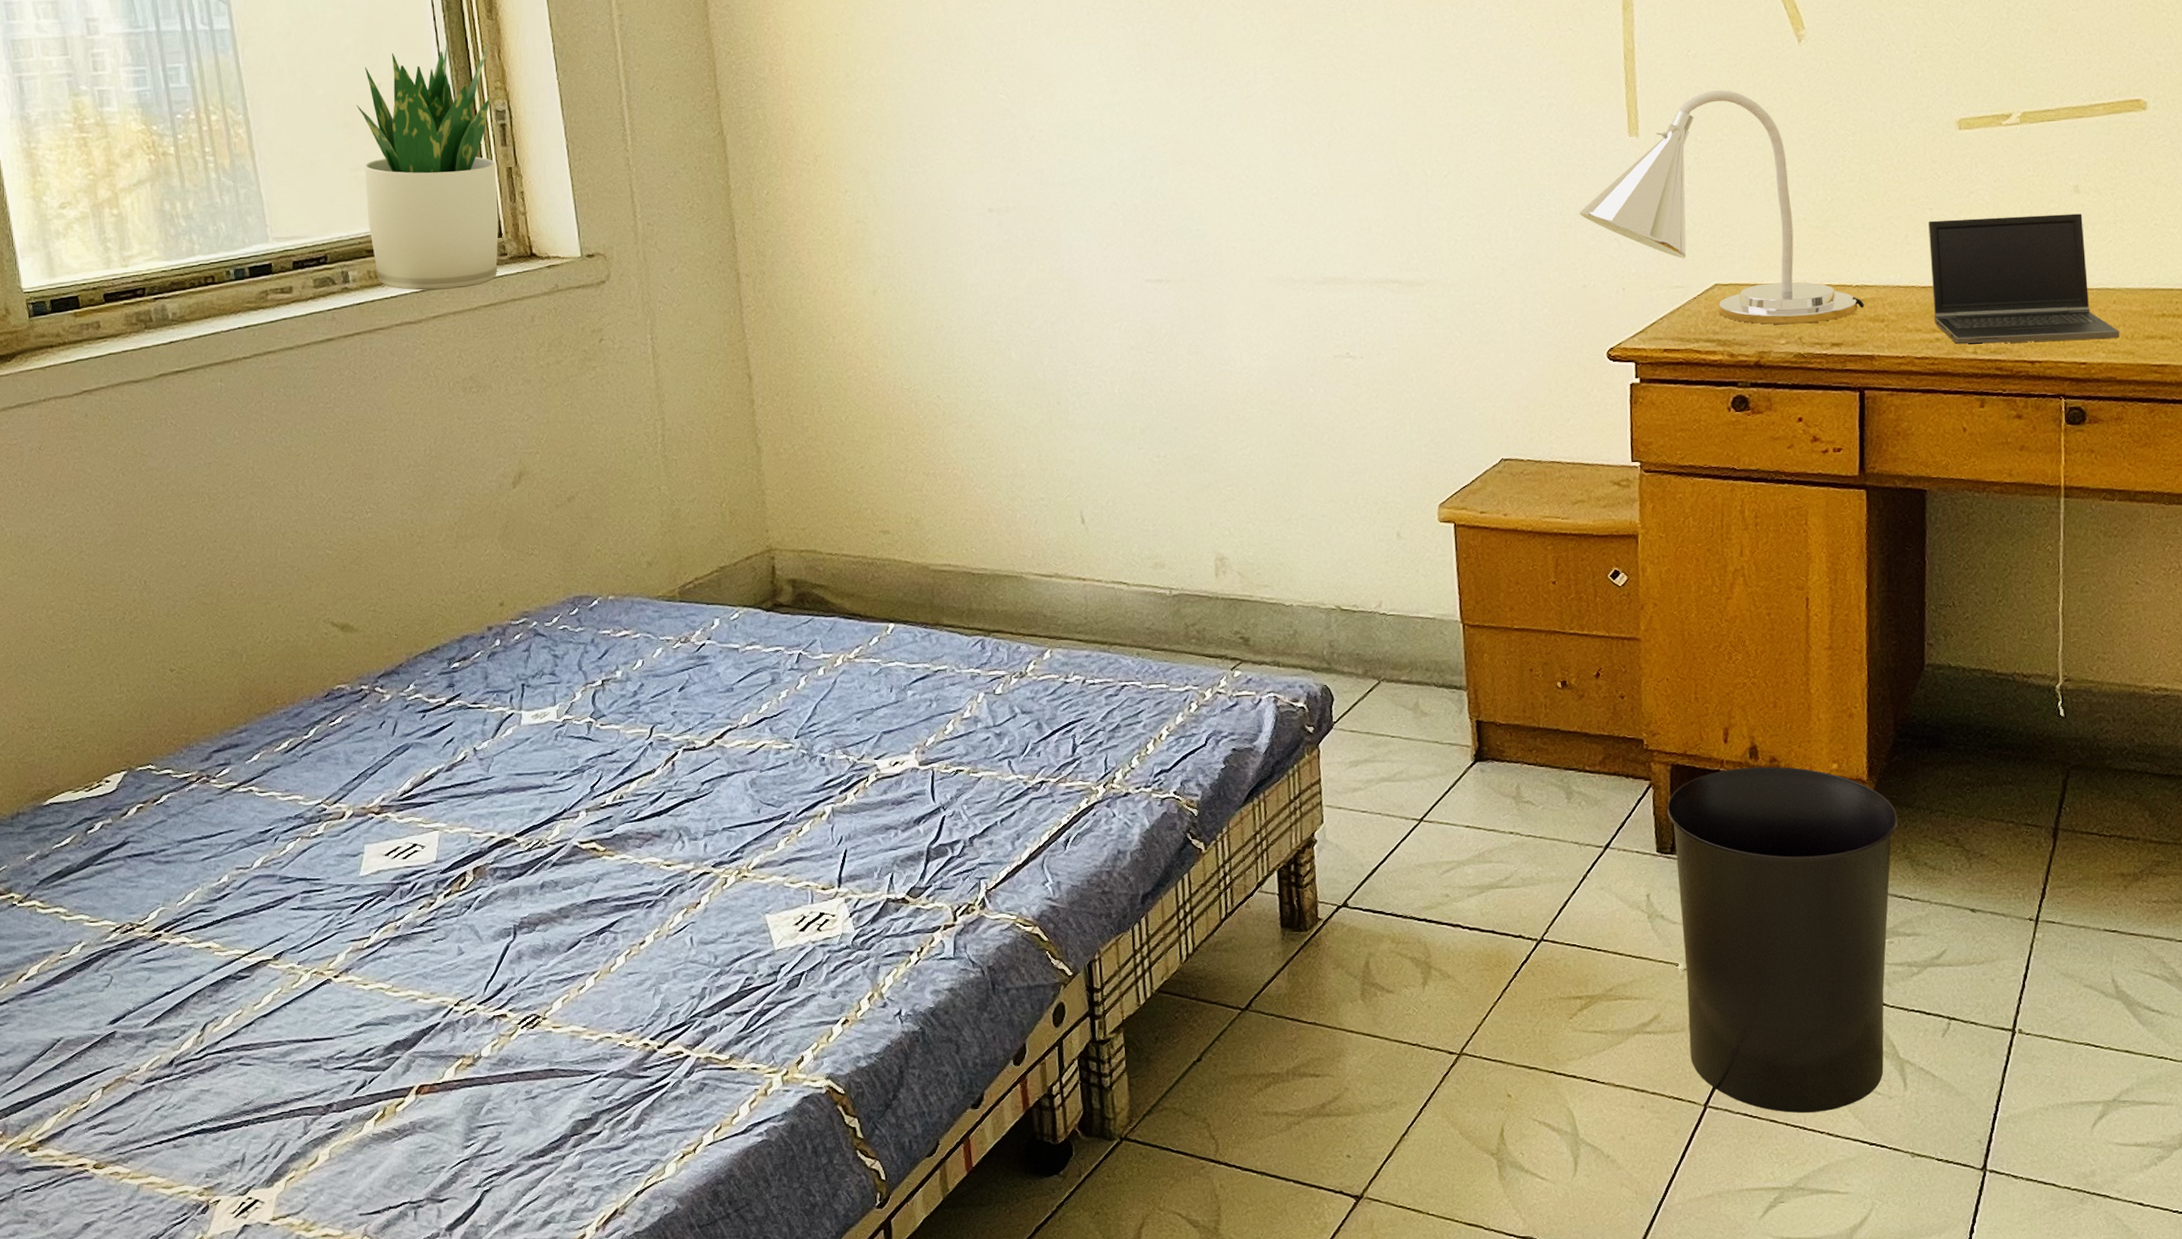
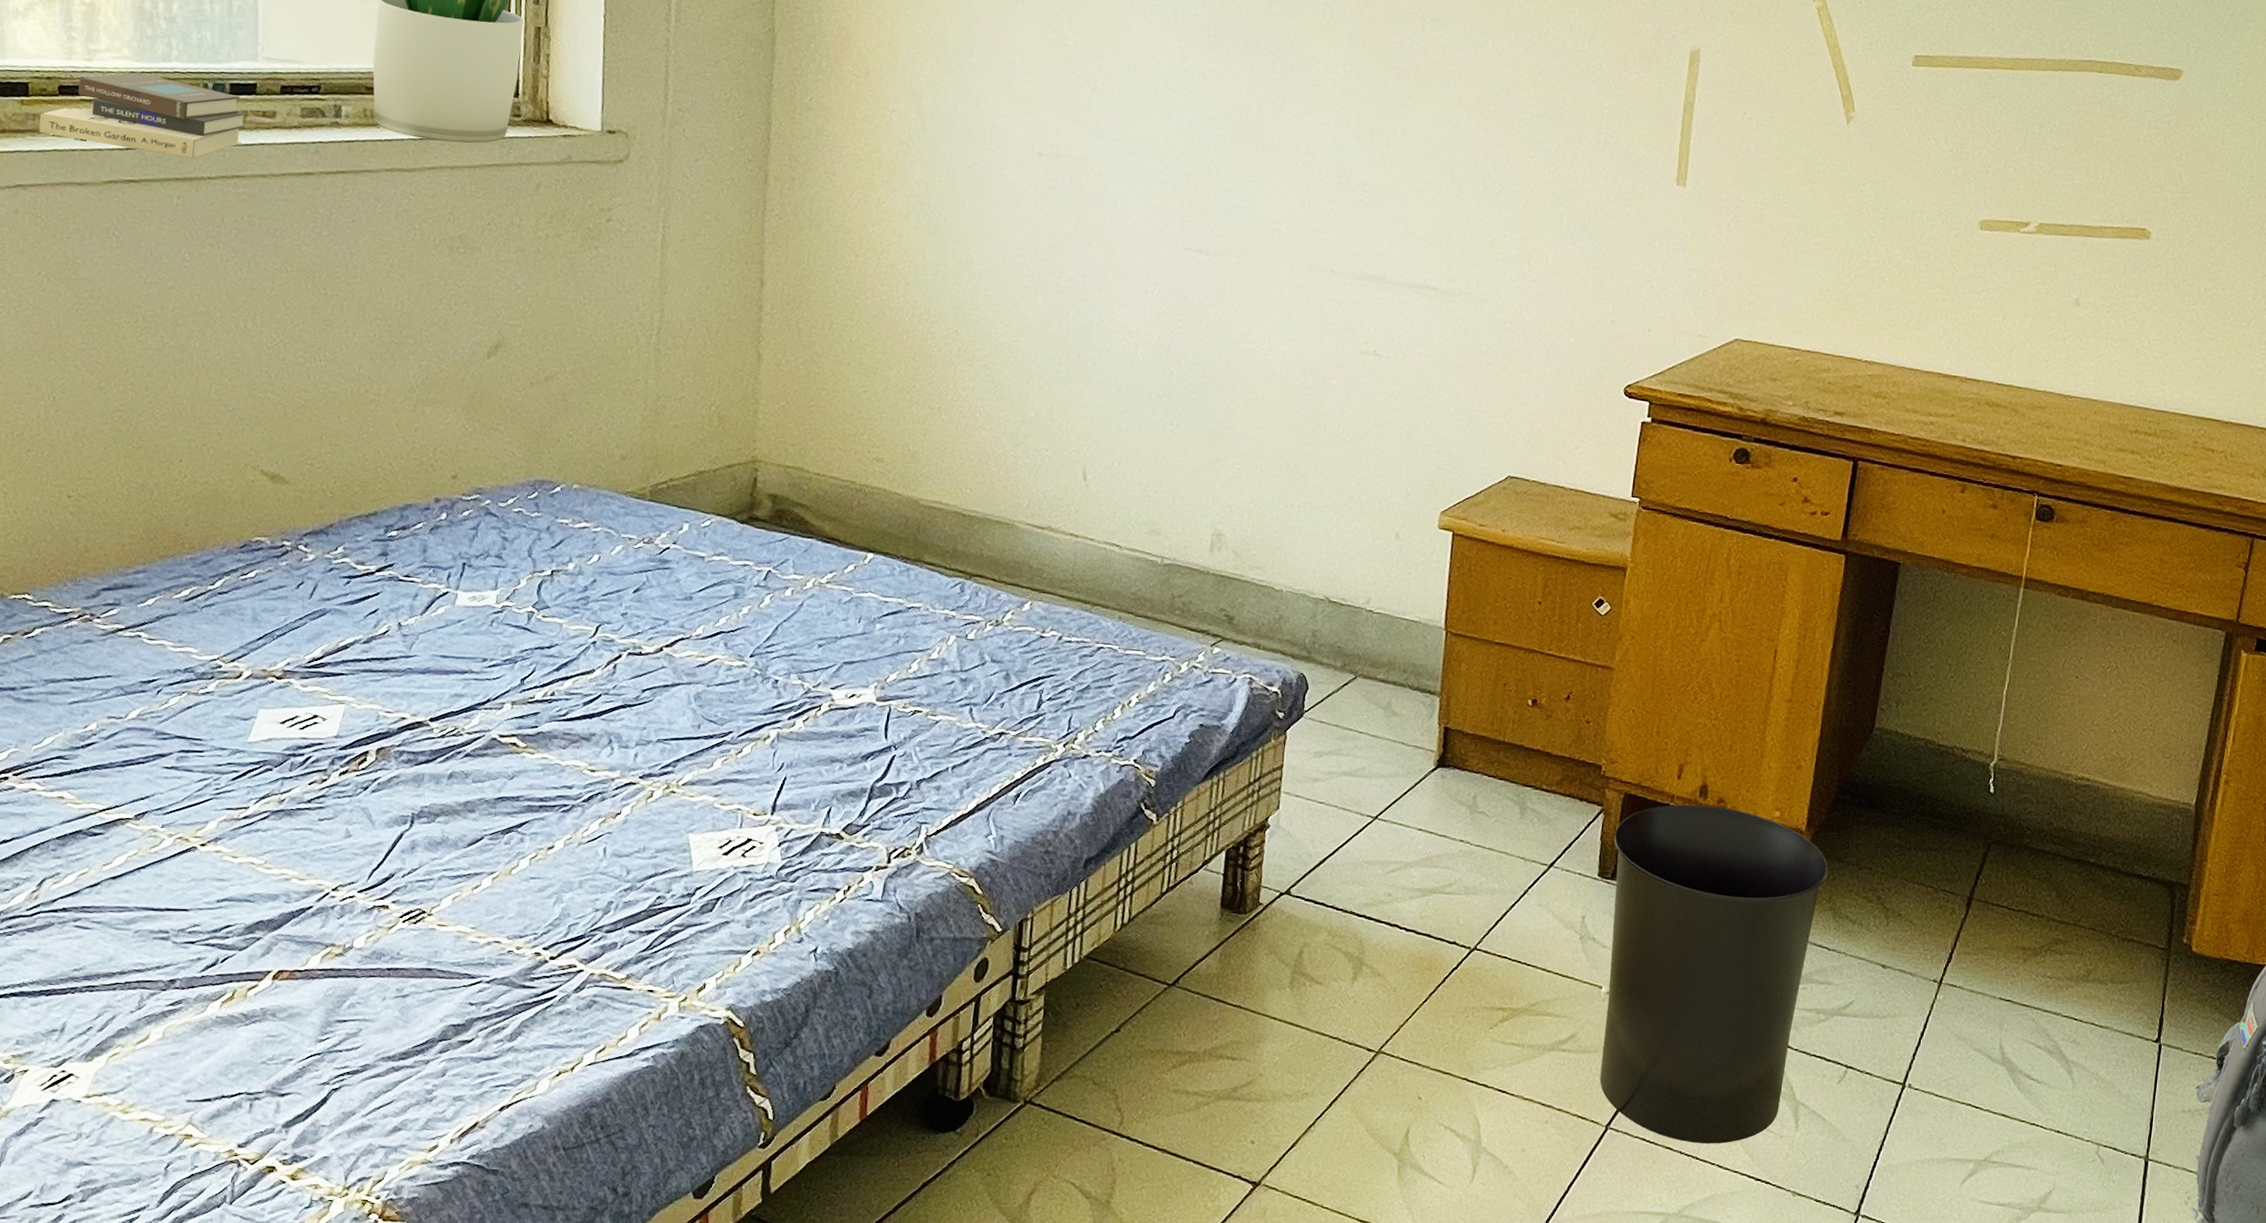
books: none [92,270,269,343] -> present [39,72,246,159]
table lamp: present [1579,89,1864,325] -> none [1618,154,1870,390]
laptop computer: present [1928,213,2120,345] -> none [1931,310,2096,446]

